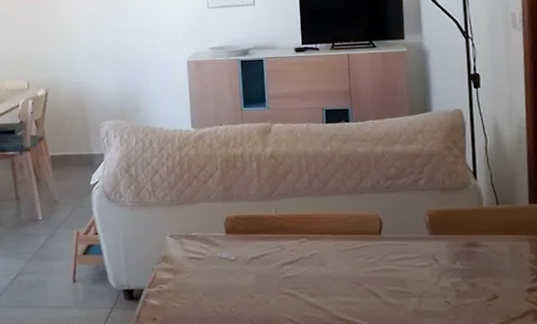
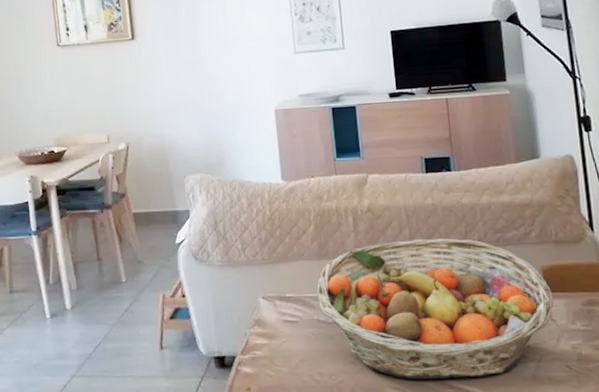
fruit basket: none [221,184,437,312] -> present [317,238,554,379]

